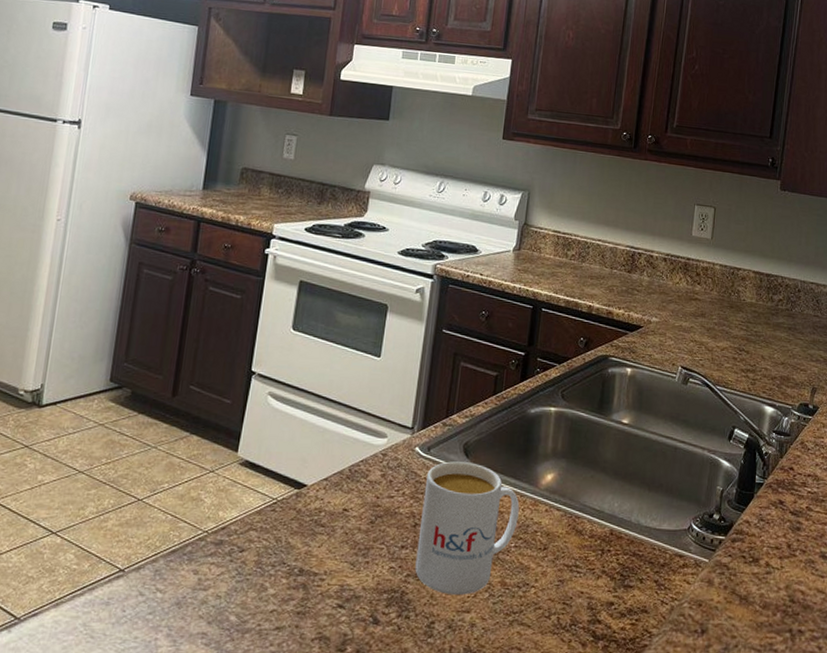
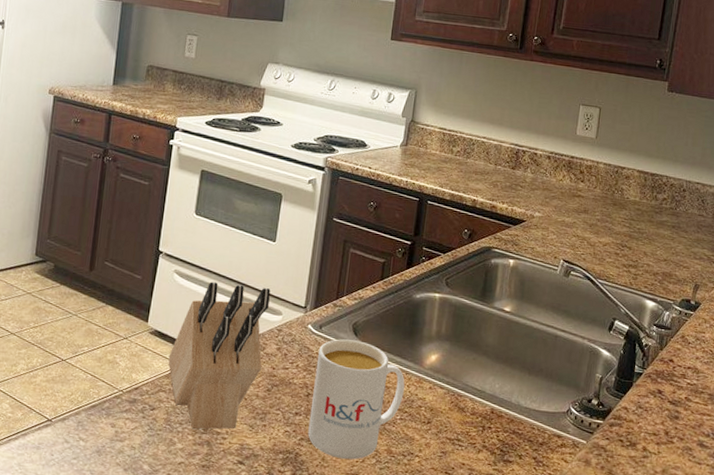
knife block: none [260,403,375,572] -> present [168,281,271,430]

